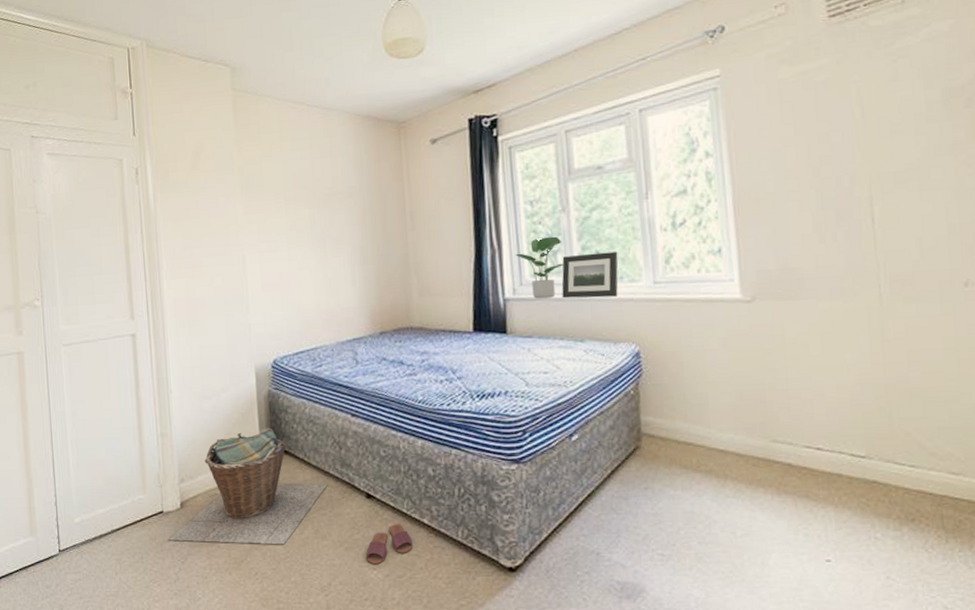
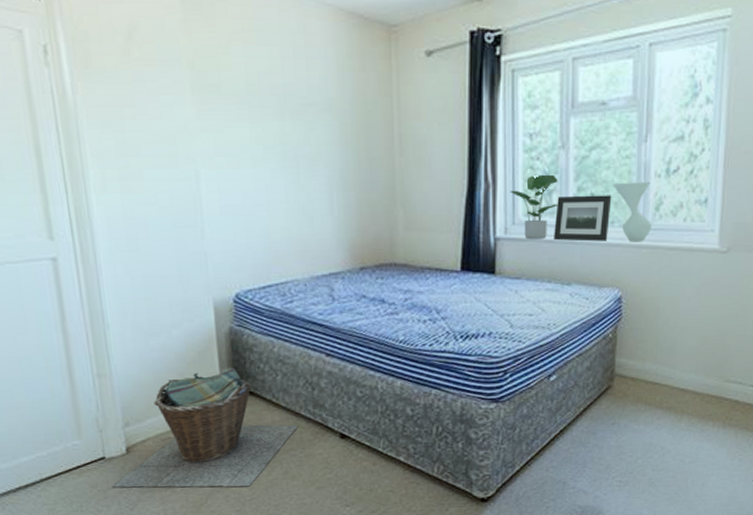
slippers: present [366,524,412,565] -> none [339,462,387,502]
decorative vase: none [617,236,665,296] -> present [612,182,653,242]

